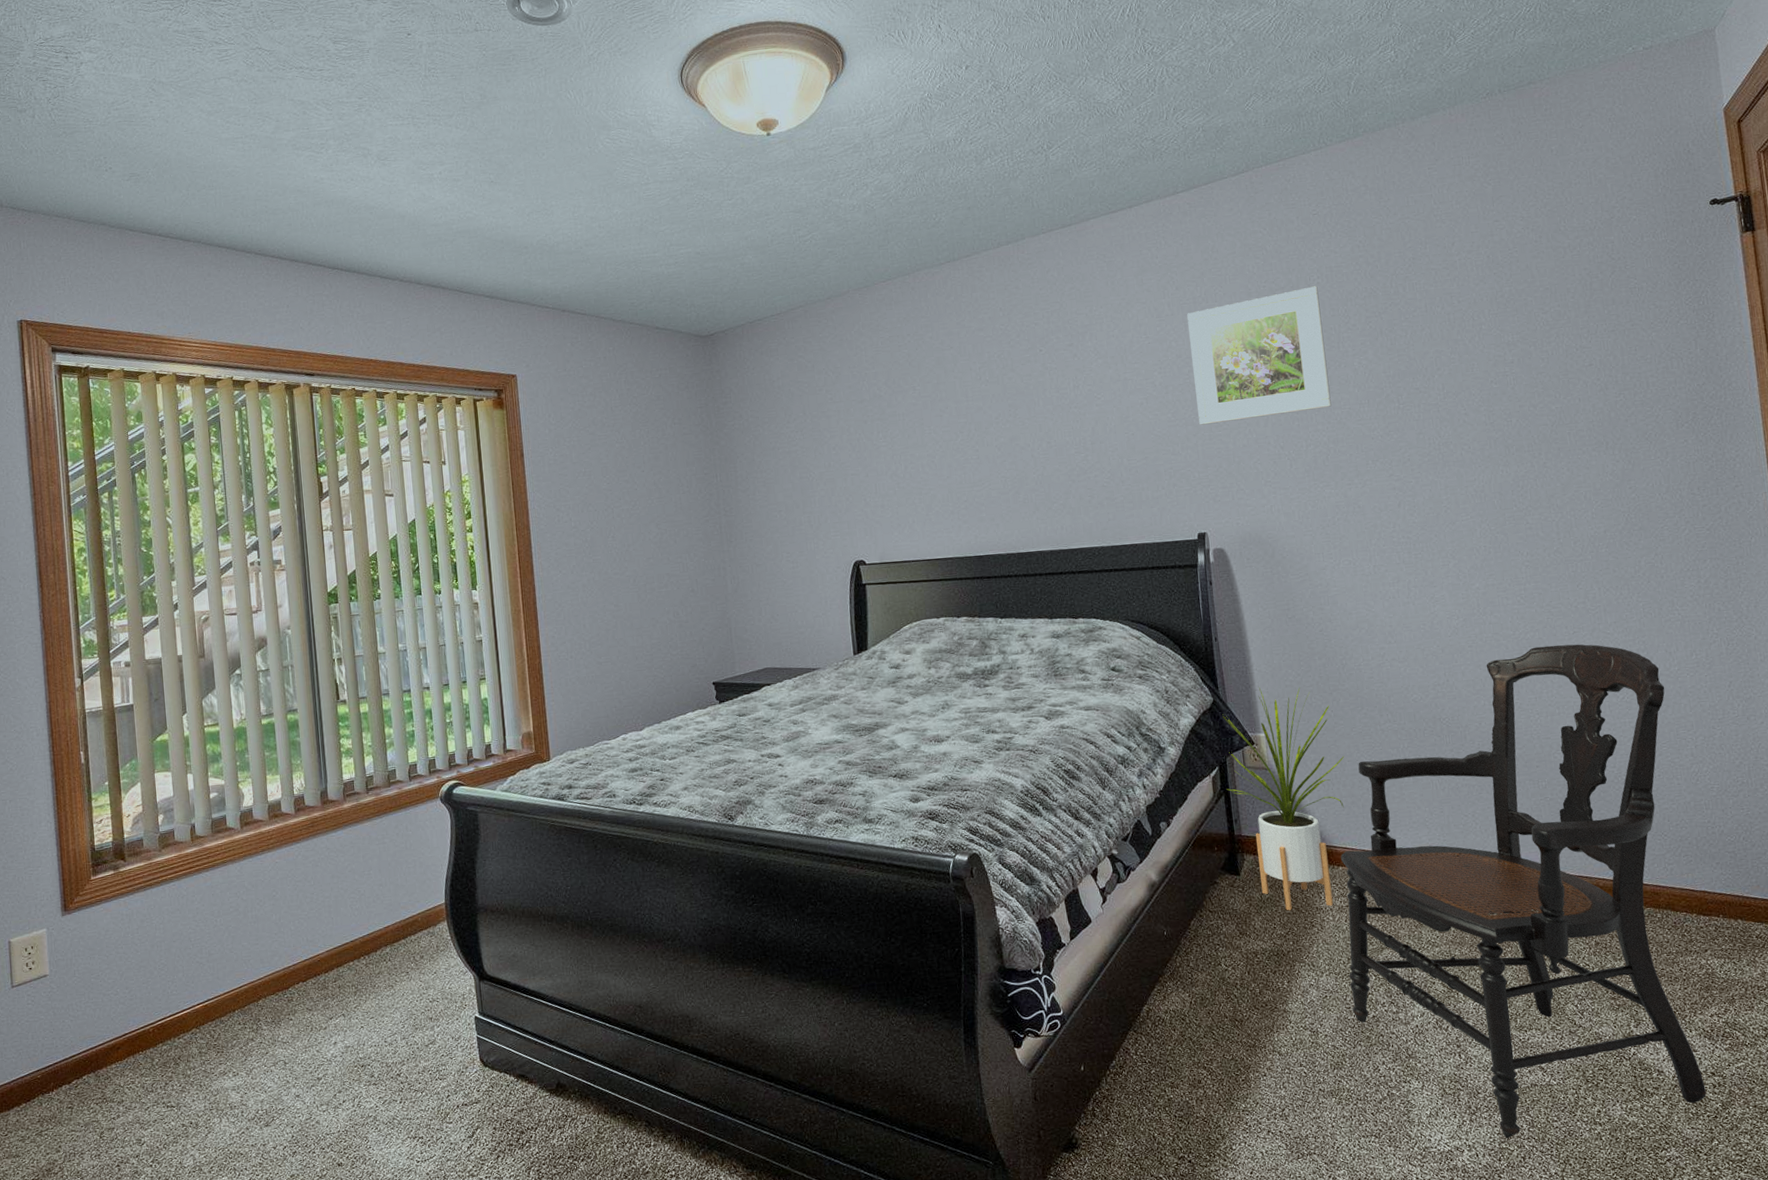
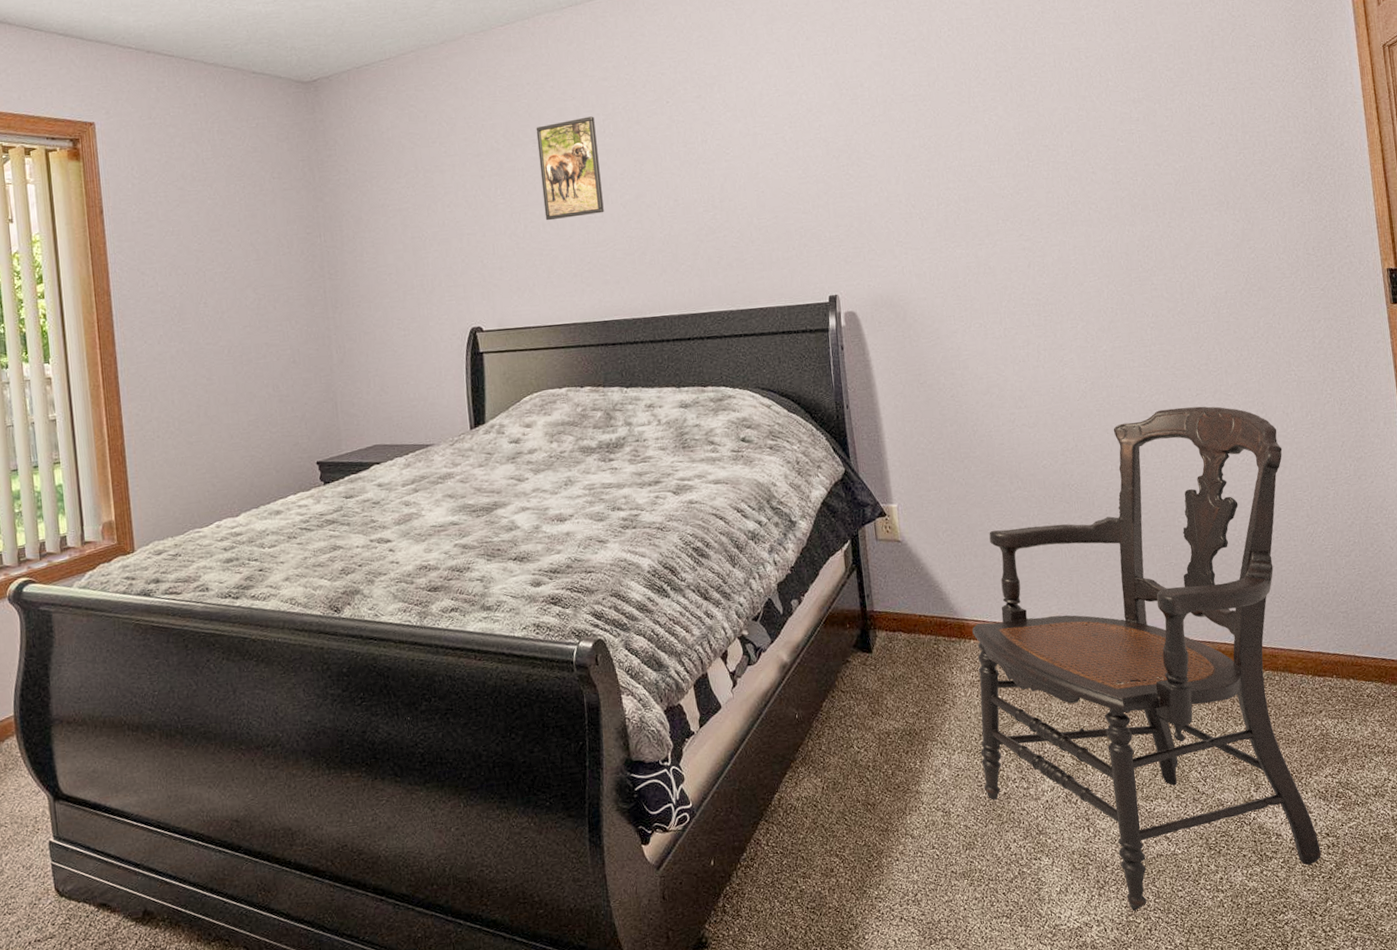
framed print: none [915,364,980,462] -> present [536,116,604,221]
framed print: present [1187,286,1332,425] -> none [818,38,962,183]
house plant: present [1222,687,1345,911] -> none [854,455,976,688]

